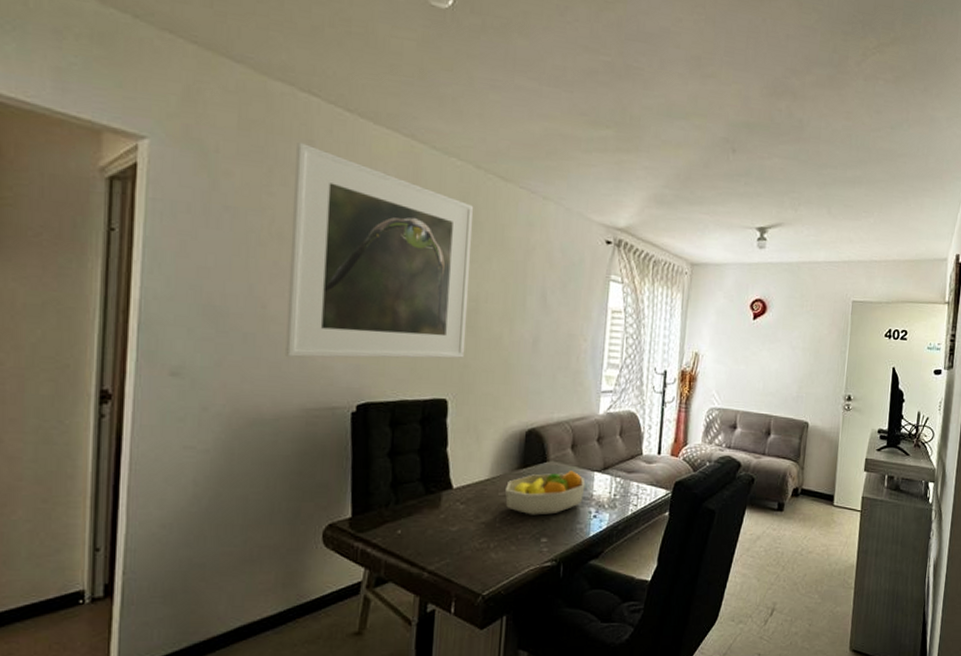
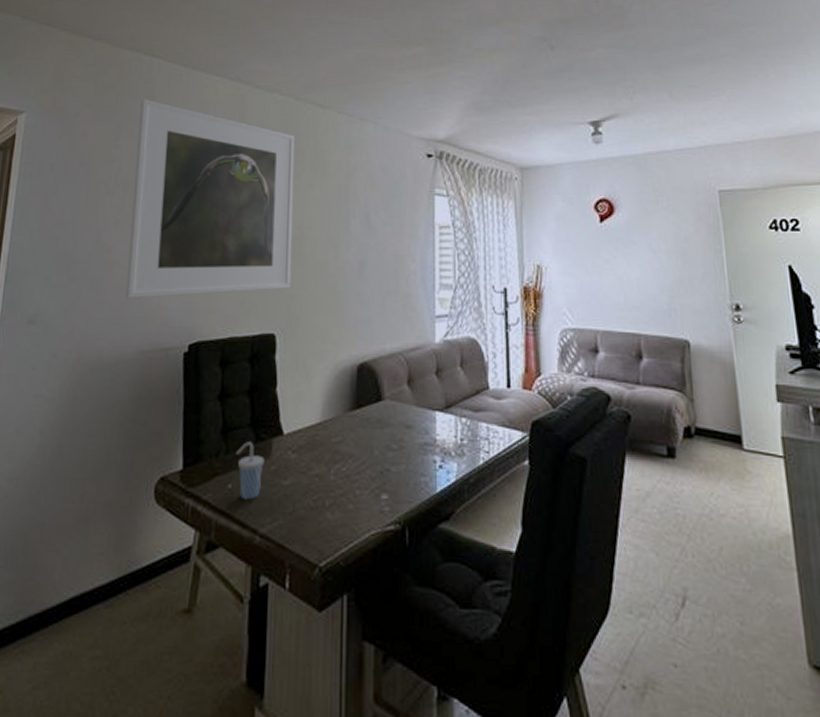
cup: none [405,494,434,543] -> present [236,442,265,500]
fruit bowl: present [504,470,585,516] -> none [338,410,427,466]

